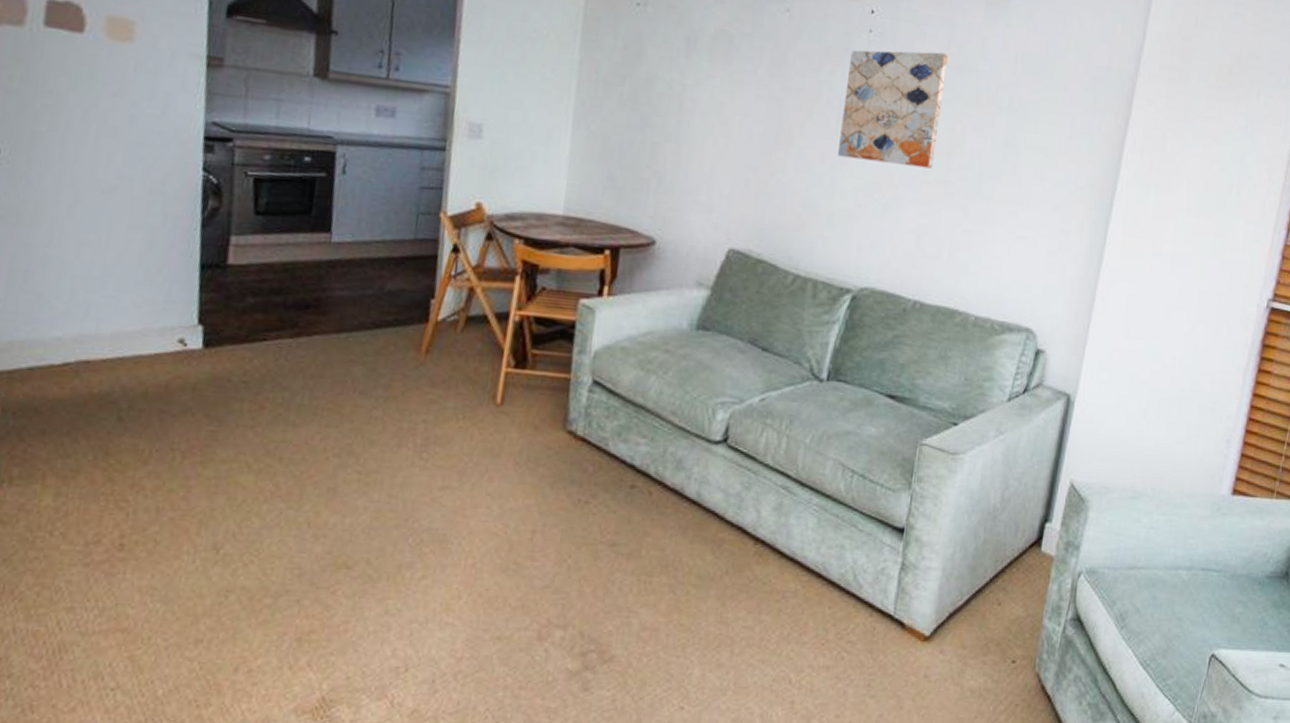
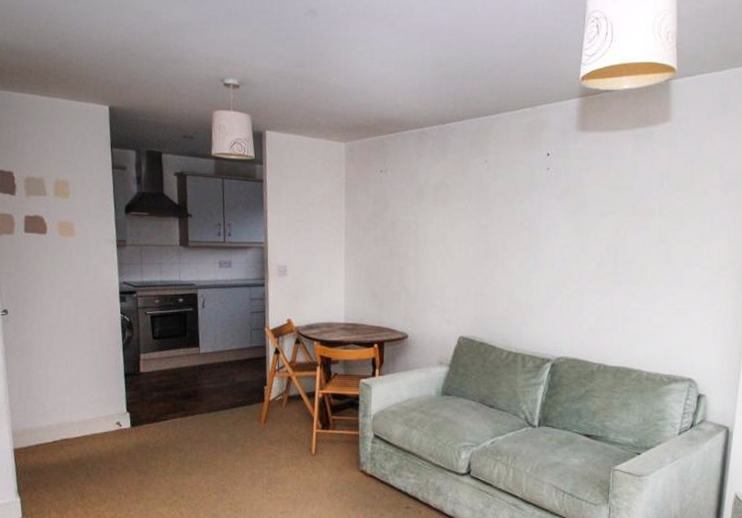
wall art: present [838,50,948,169] -> none [532,178,609,265]

